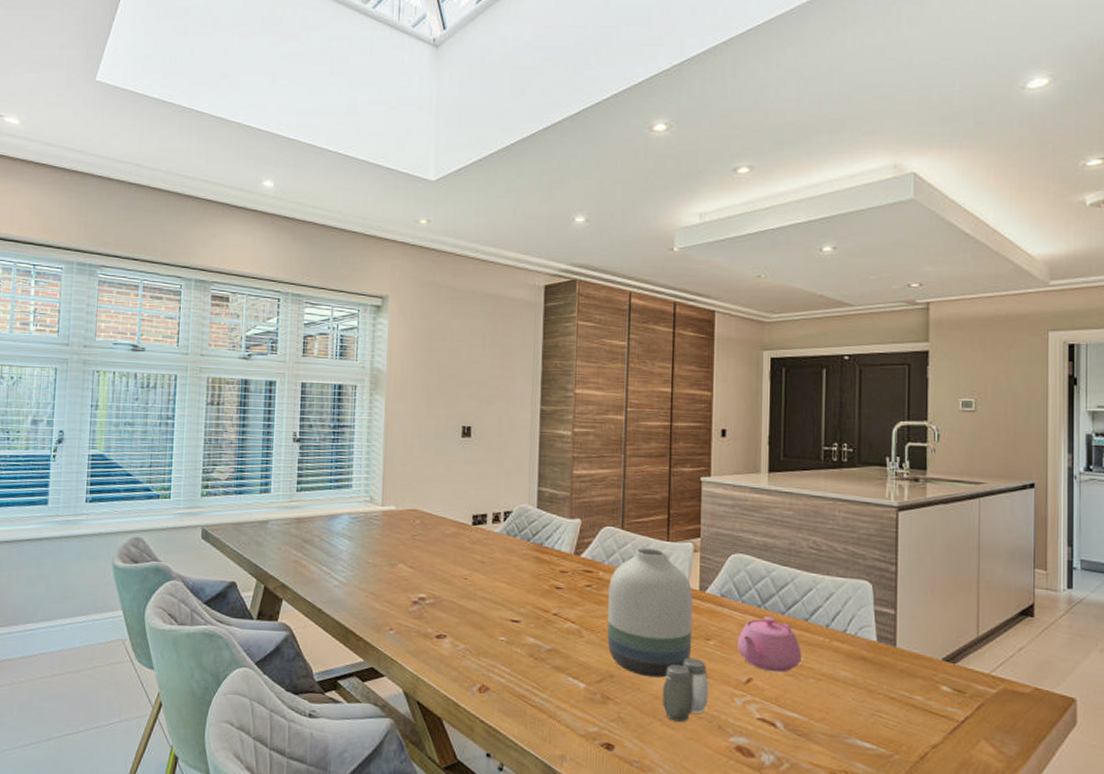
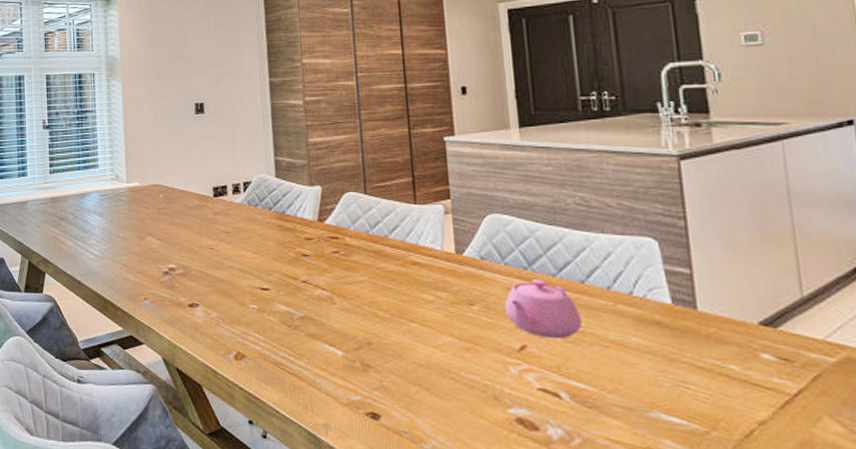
vase: present [607,547,693,678] -> none [357,211,454,345]
salt and pepper shaker: present [663,657,709,722] -> none [427,323,479,391]

